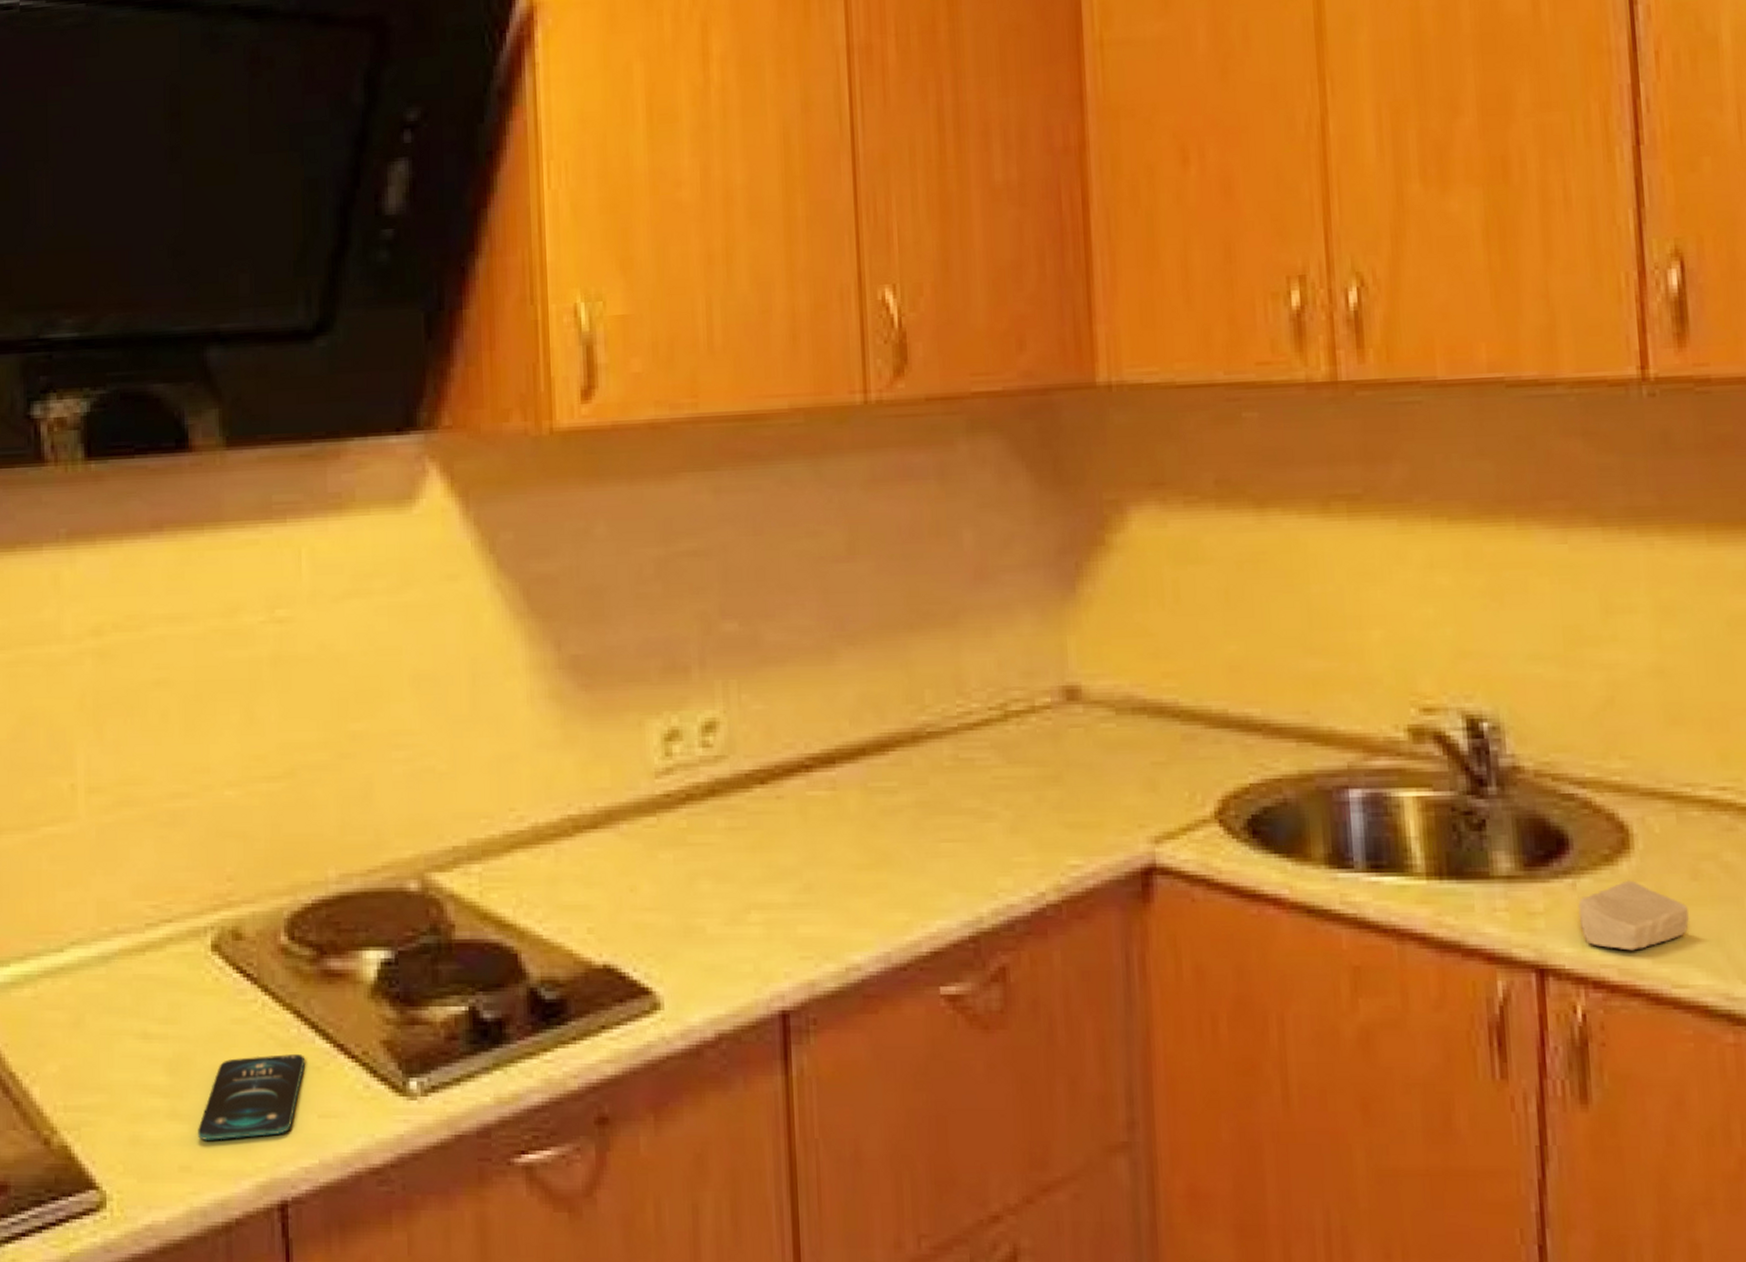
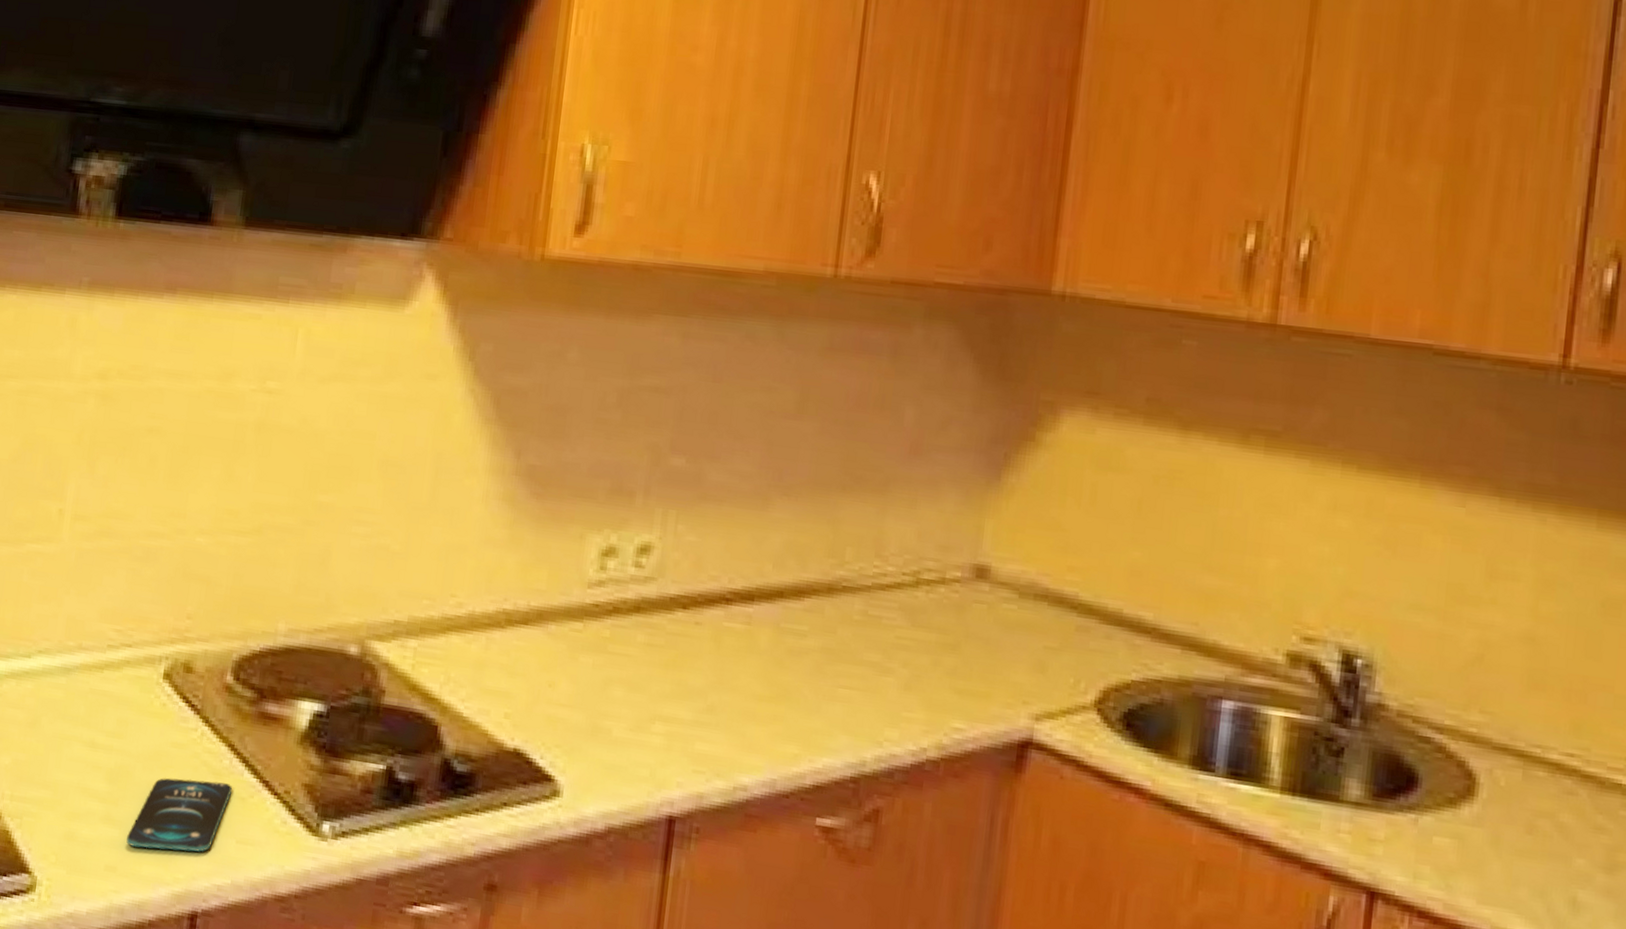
soap bar: present [1578,880,1690,951] -> none [1415,824,1519,889]

